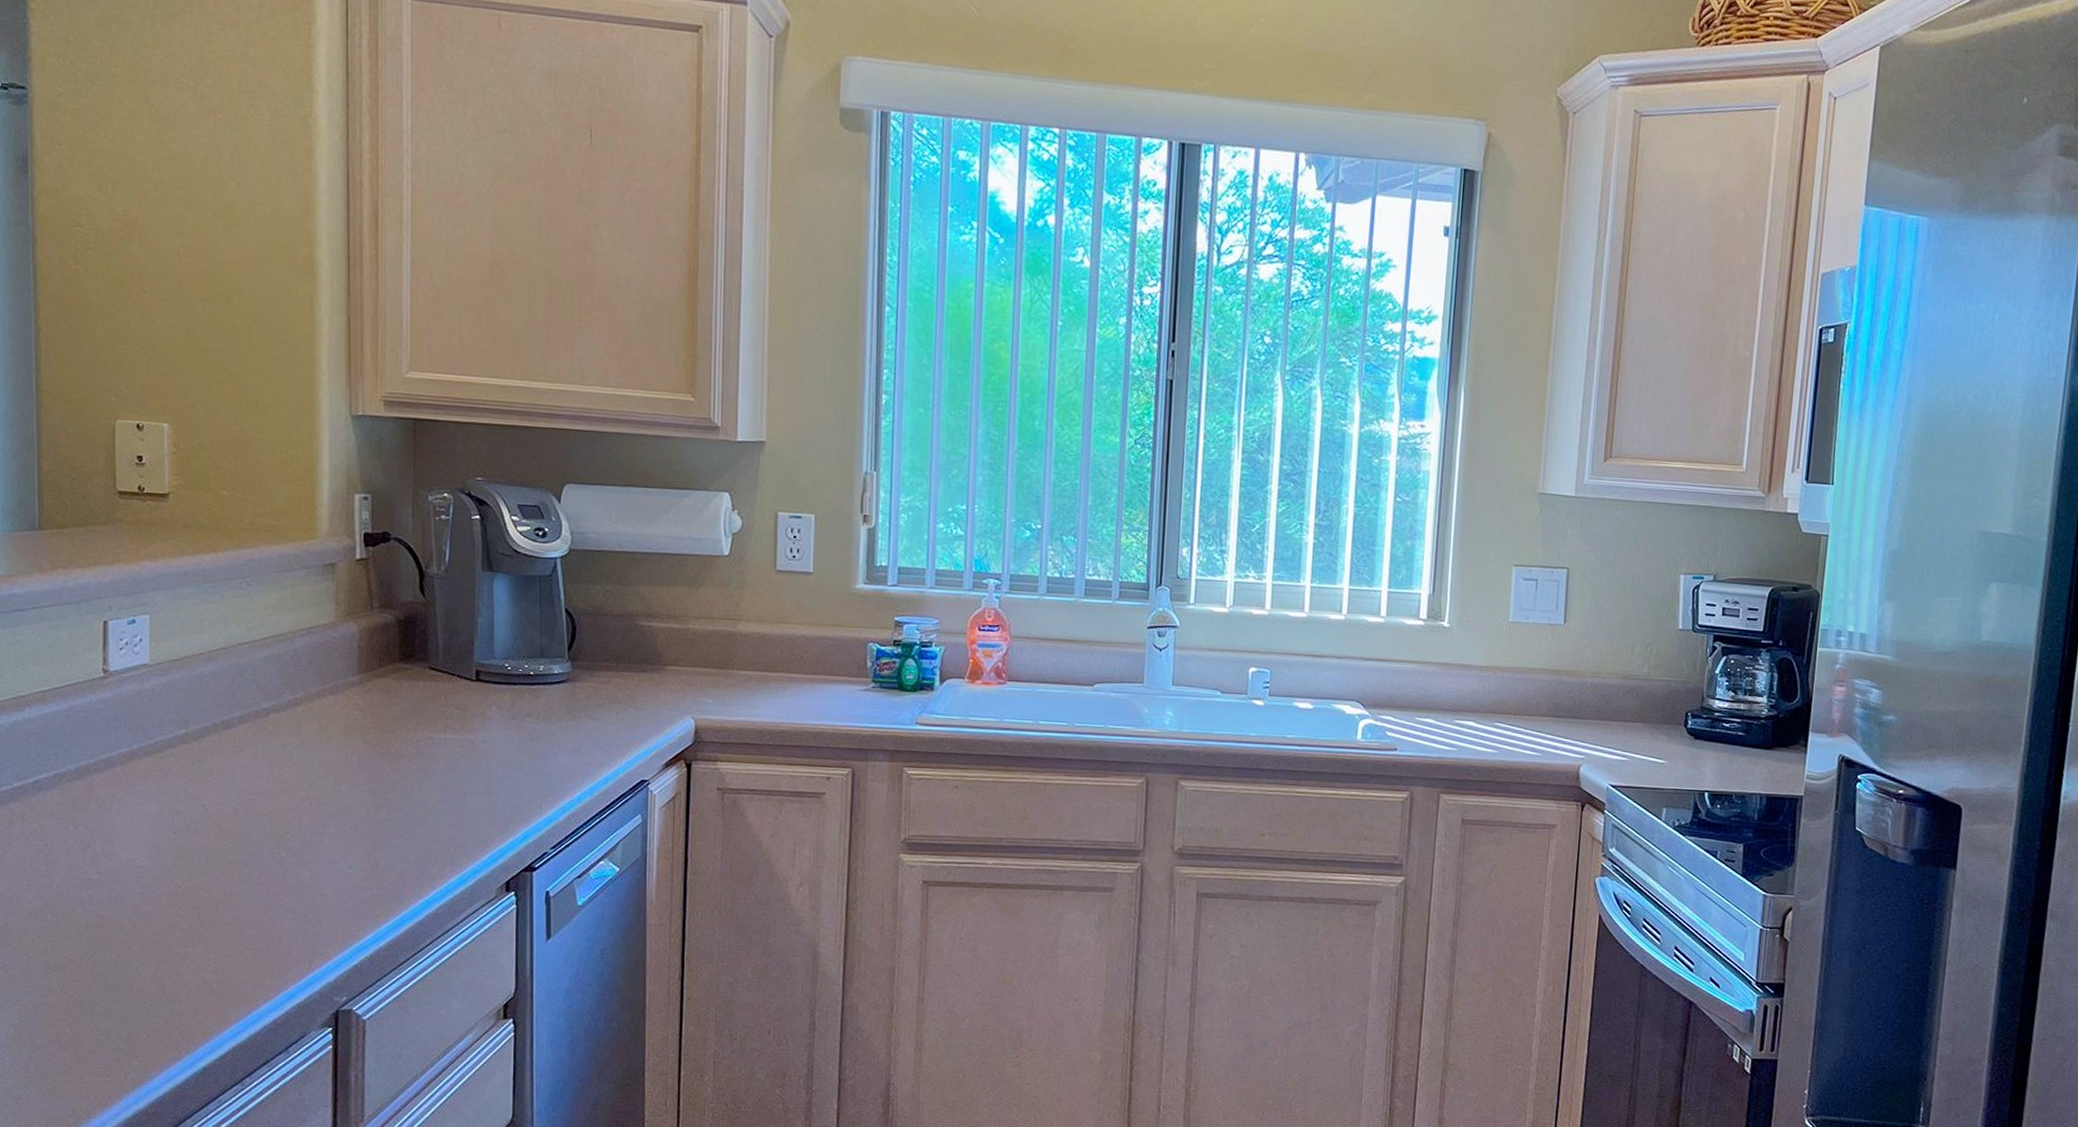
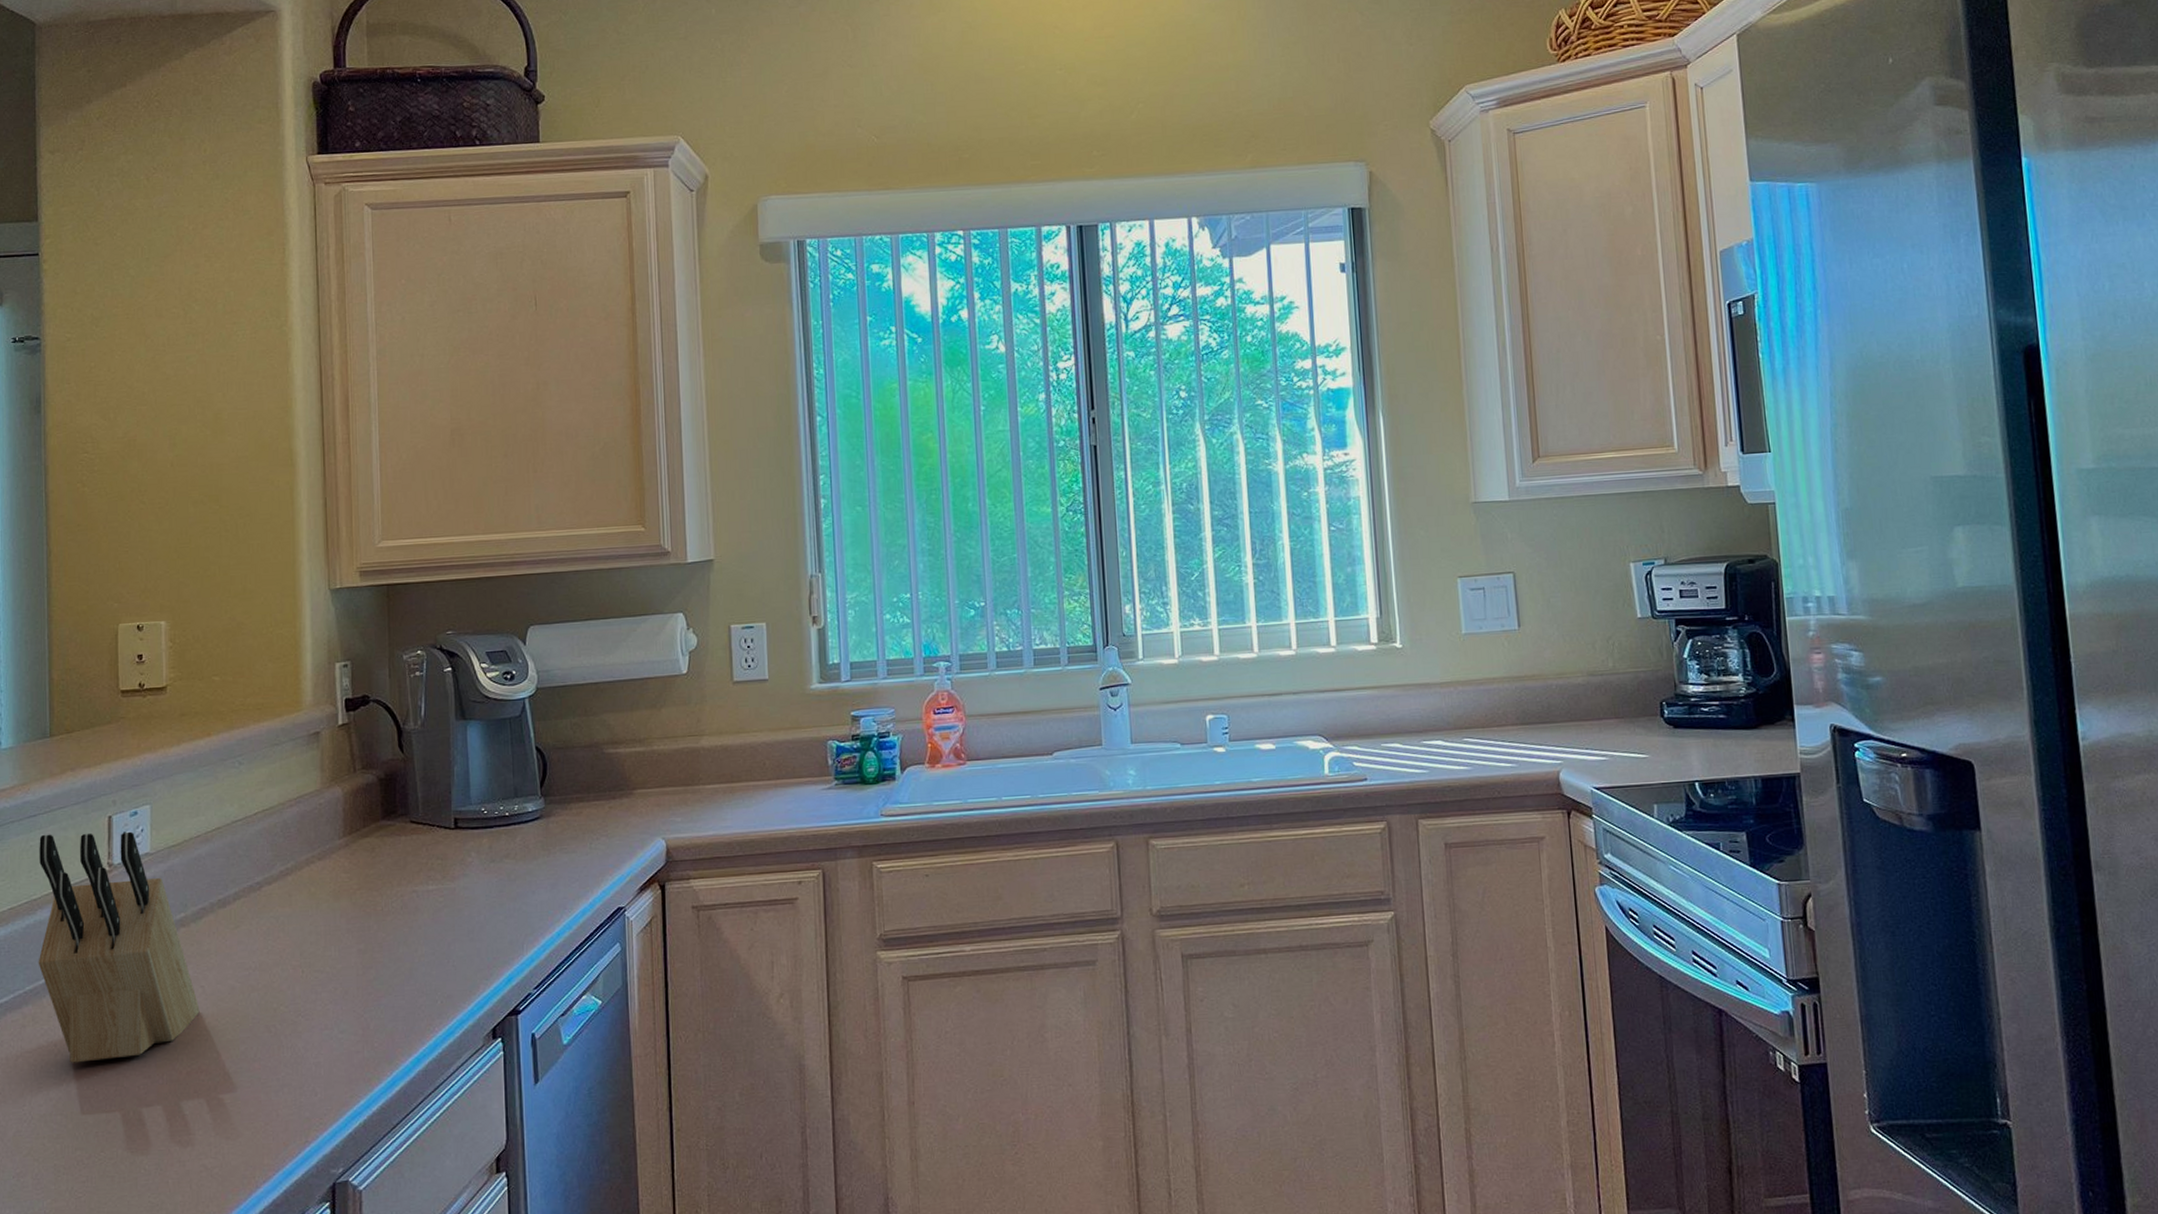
knife block: none [26,630,201,866] -> present [38,831,200,1063]

